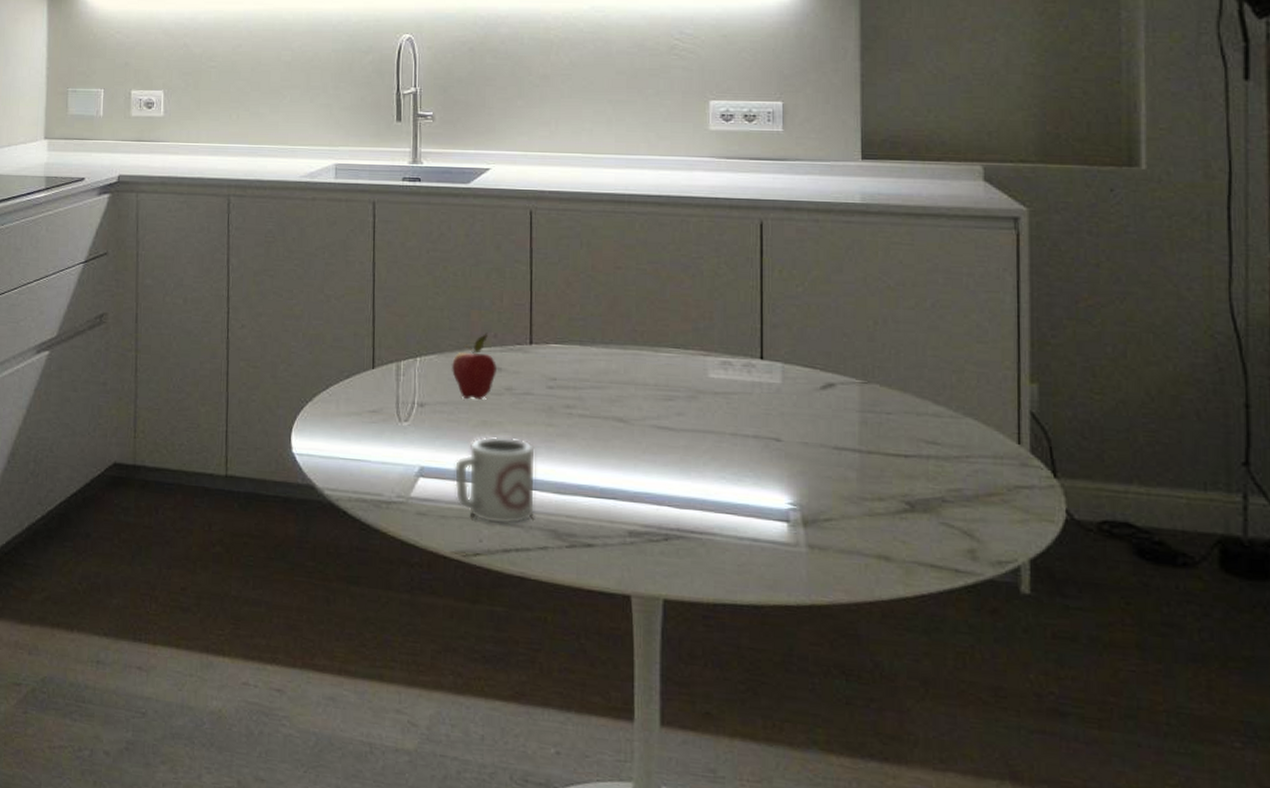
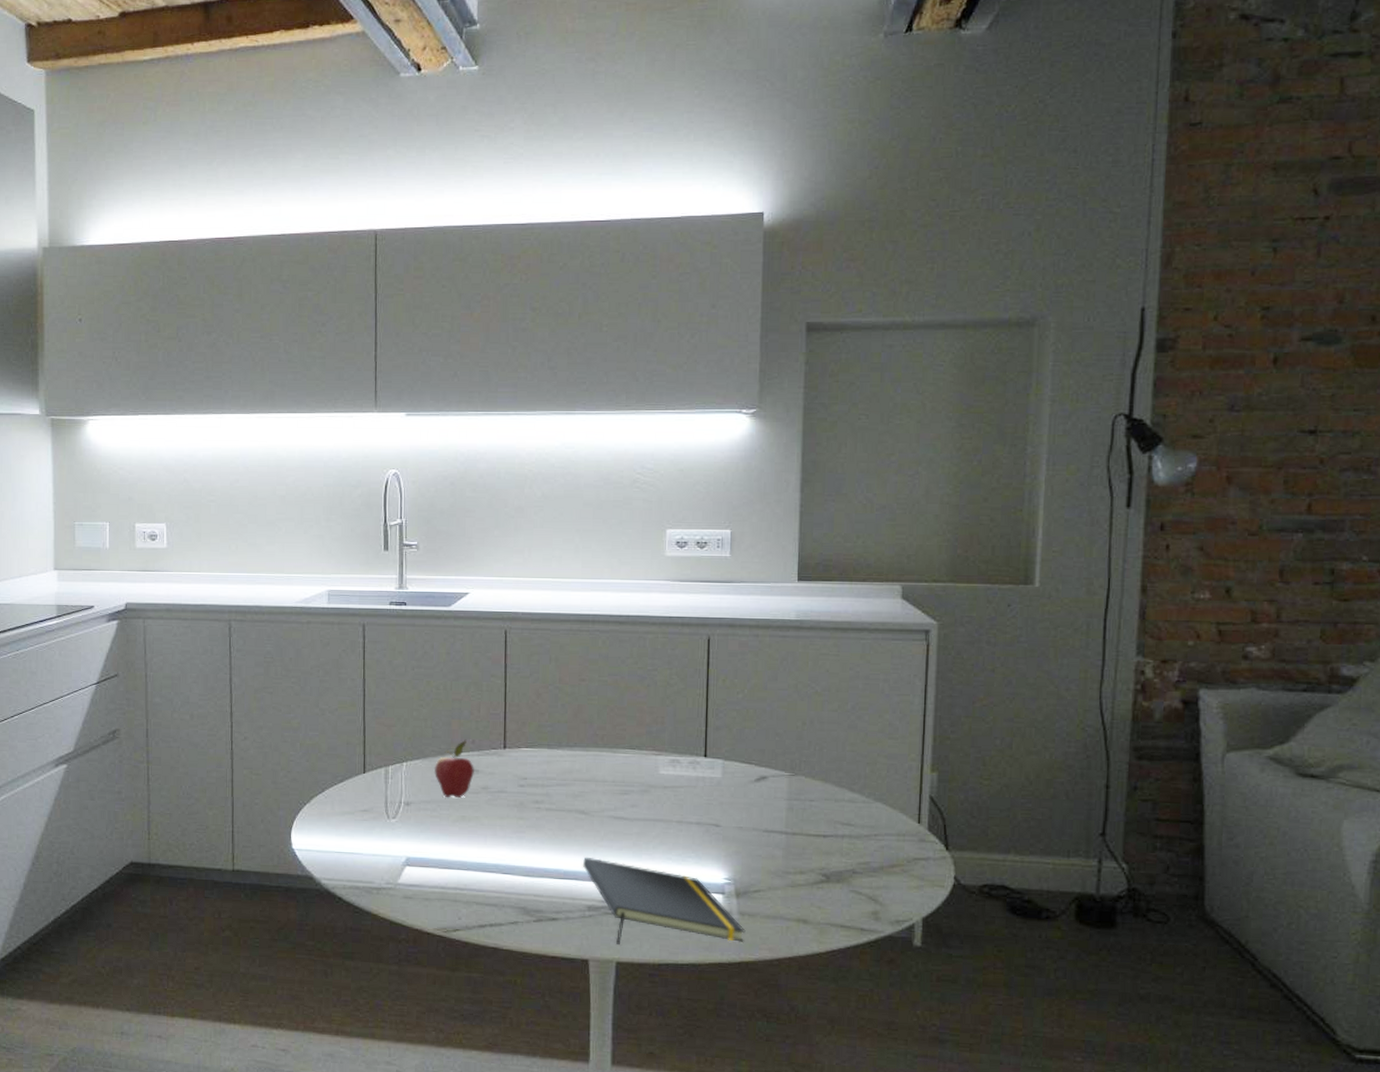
cup: present [454,436,536,525] -> none [436,829,508,904]
notepad: none [622,472,816,581] -> present [583,856,746,944]

